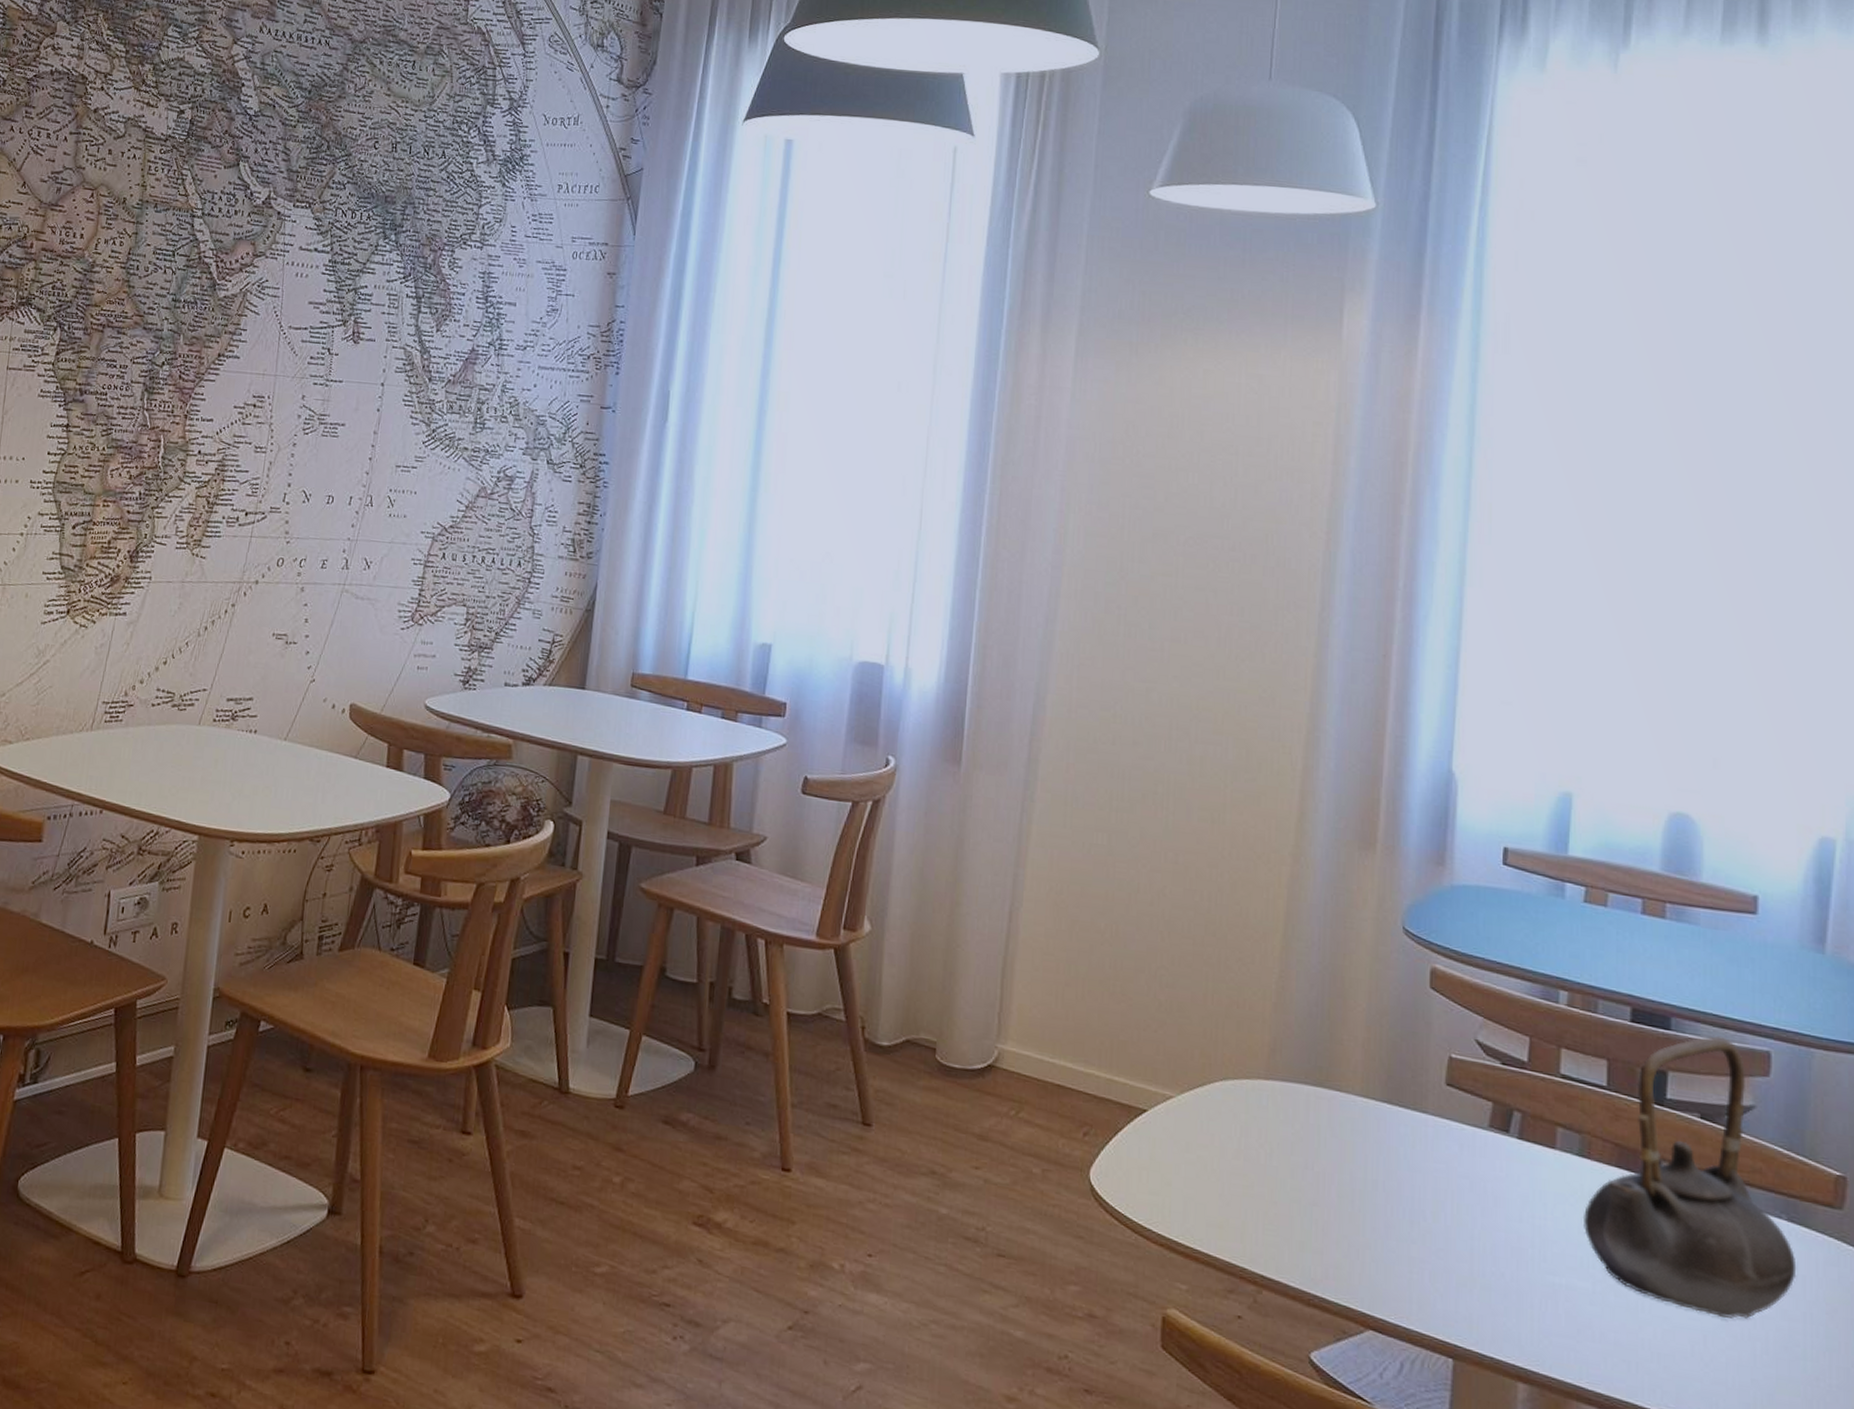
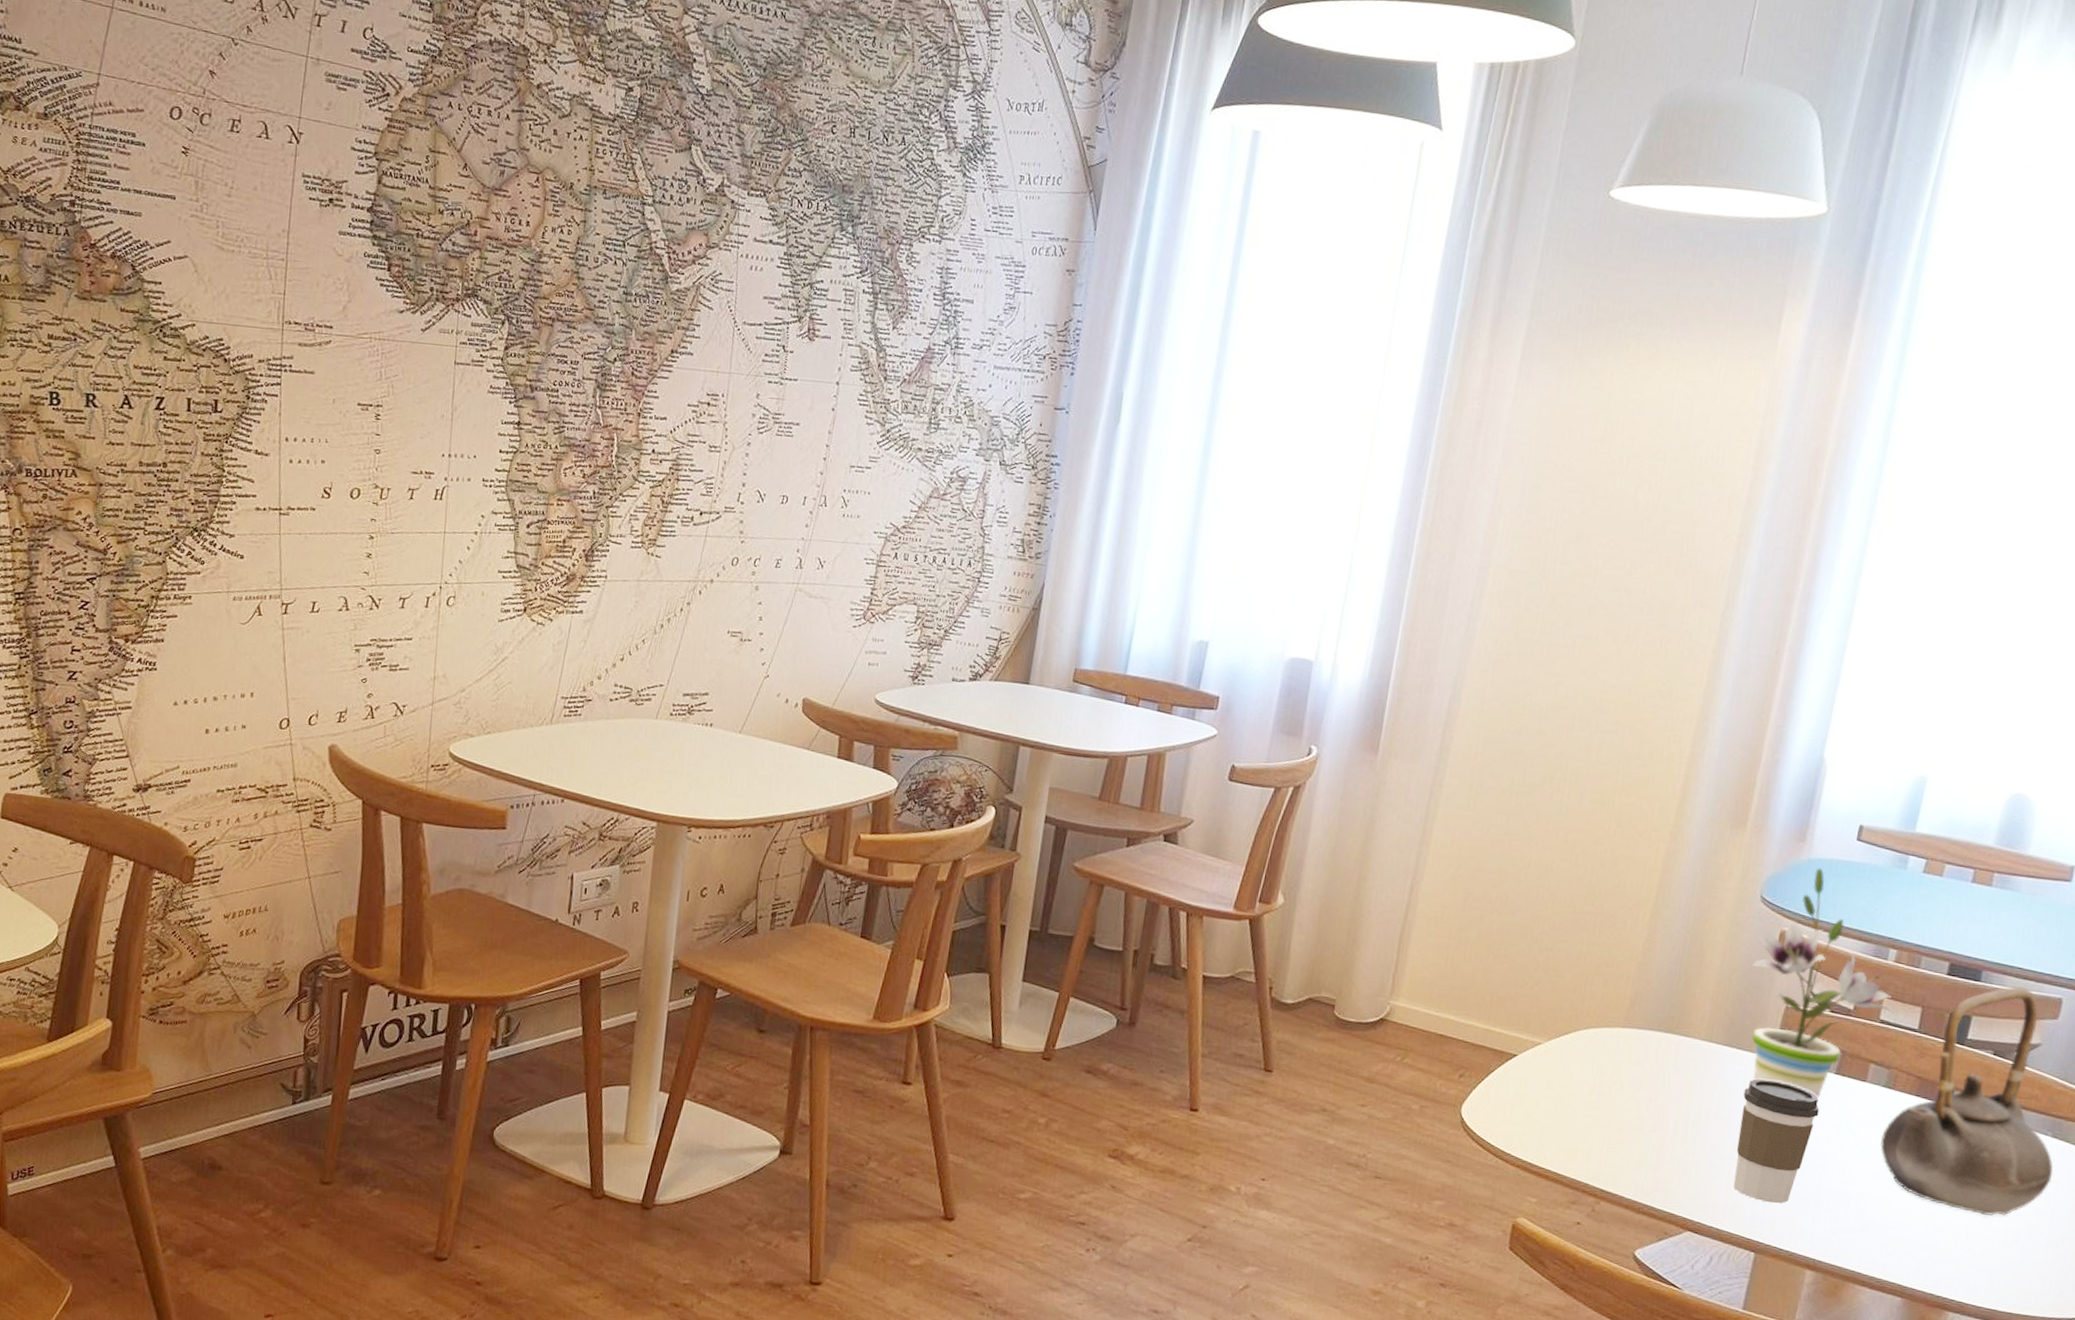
potted plant: none [1404,895,1576,1168] -> present [1752,867,1894,1099]
coffee cup: none [1414,1143,1505,1298] -> present [1733,1079,1820,1204]

